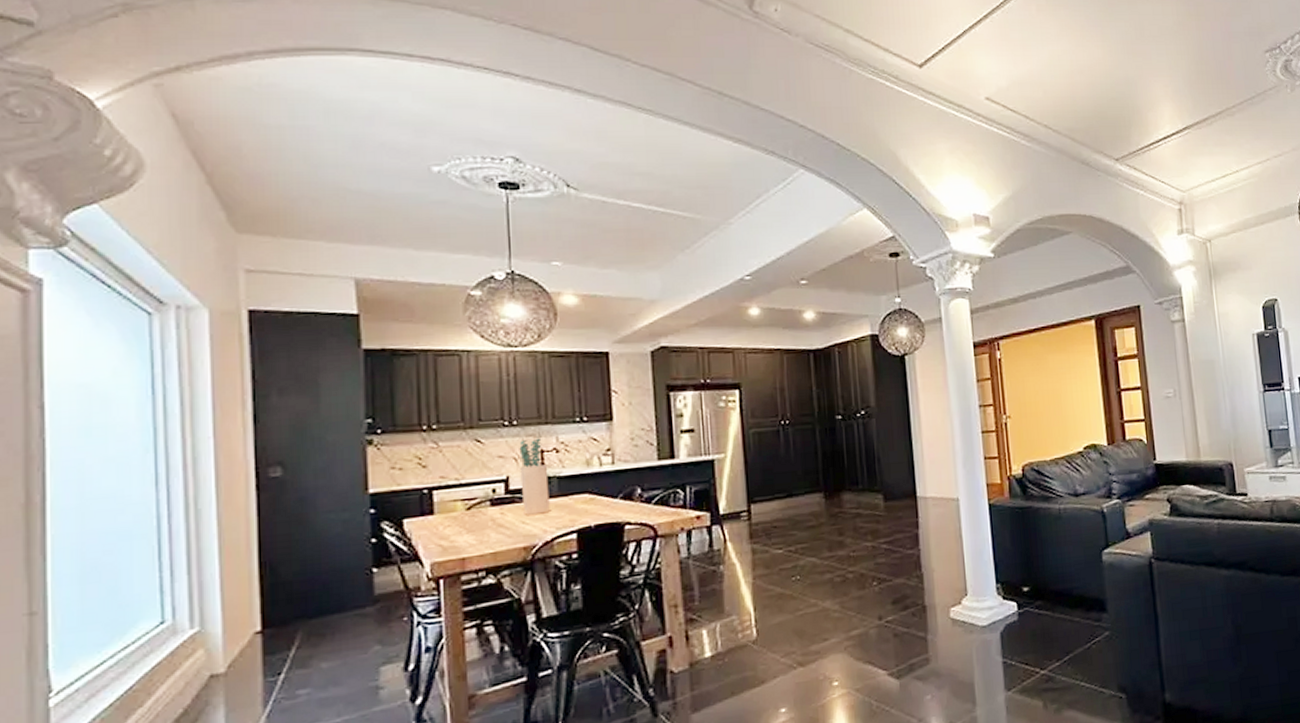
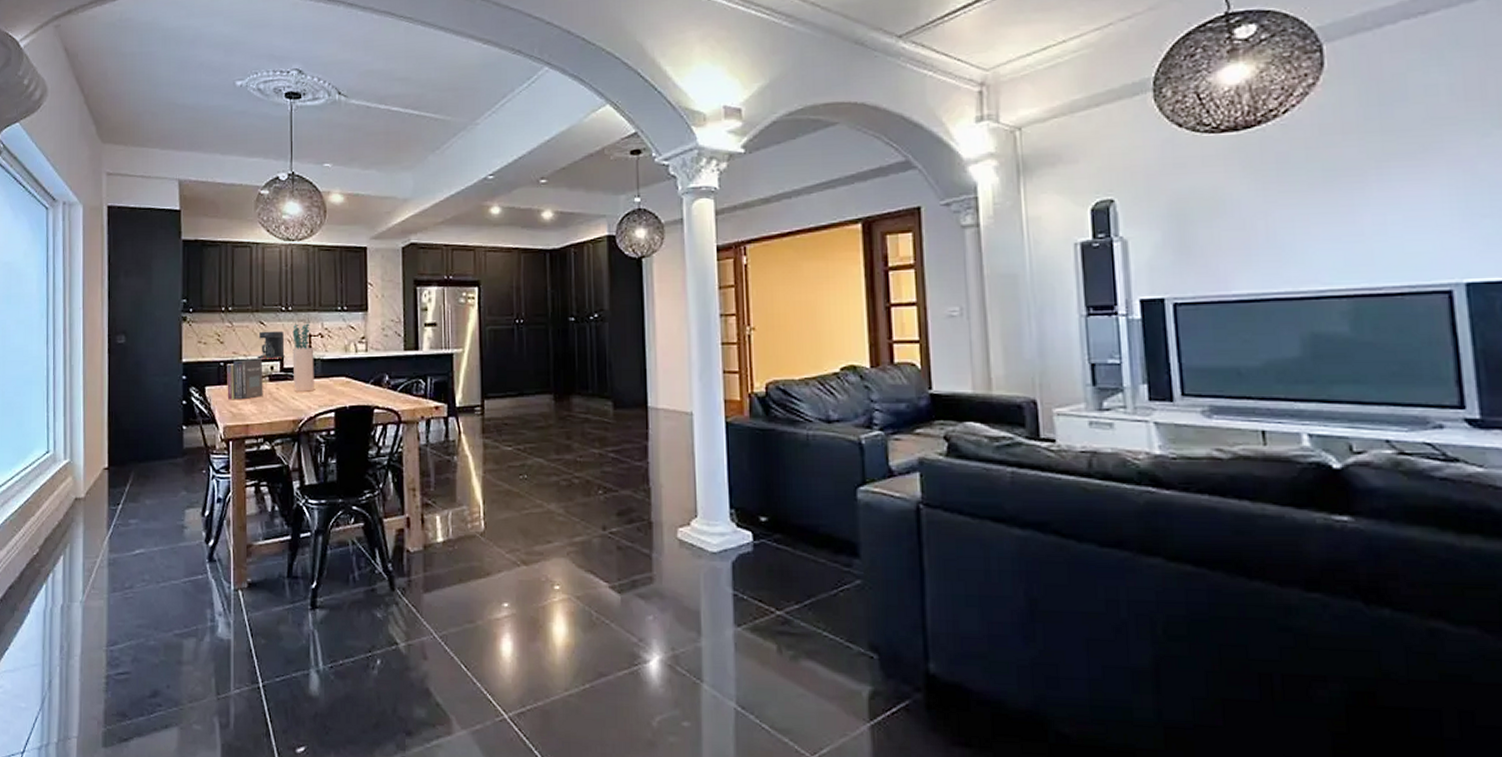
books: none [433,482,484,533] -> present [227,359,263,400]
coffee maker: none [473,448,510,483] -> present [257,331,285,359]

